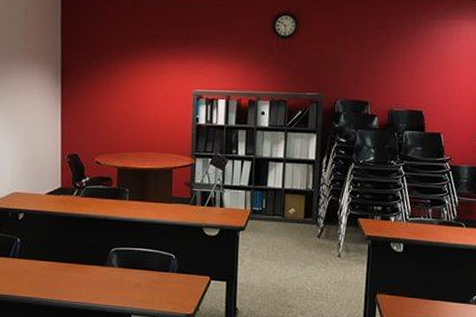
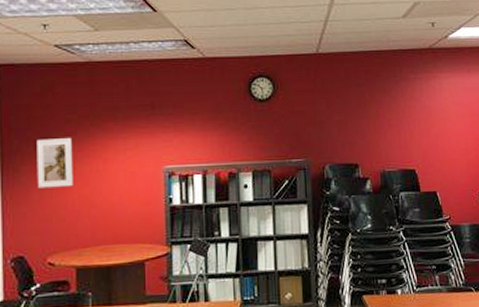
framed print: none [89,59,119,101] -> present [37,137,73,189]

